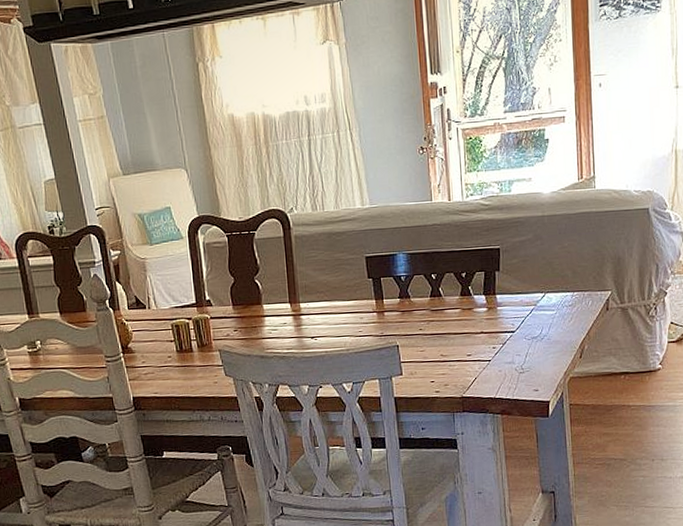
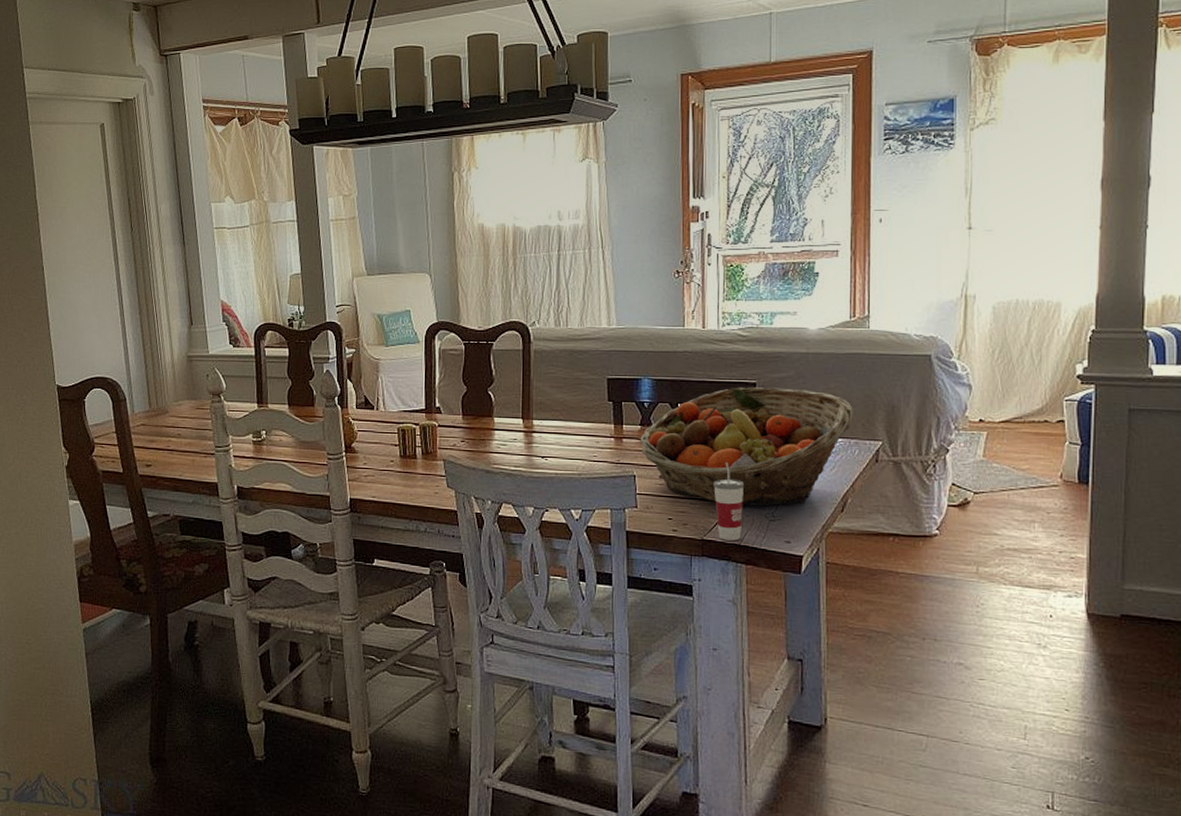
fruit basket: none [400,250,586,363] -> present [640,387,853,506]
cup: none [468,325,496,396] -> present [713,462,744,541]

